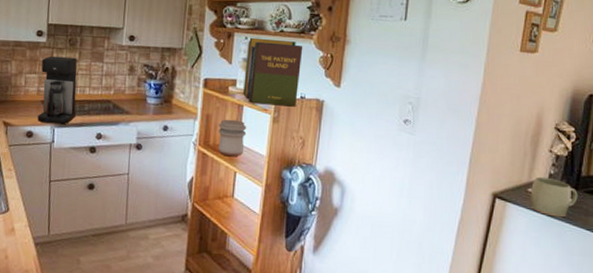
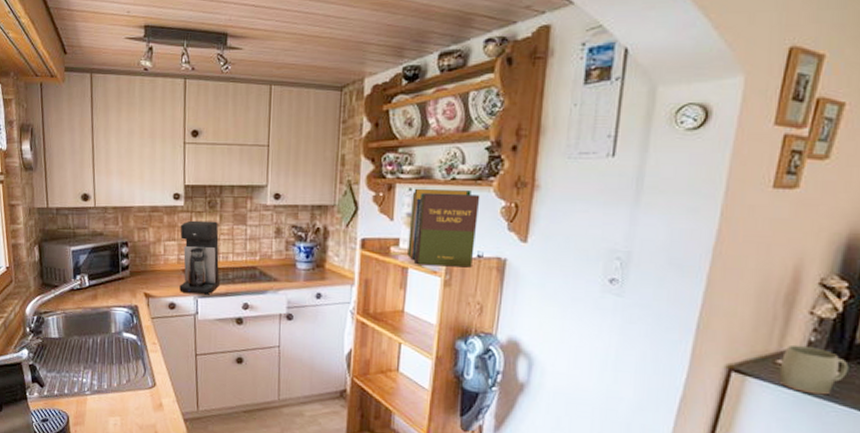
jar: present [218,119,247,157] -> none [379,284,413,327]

